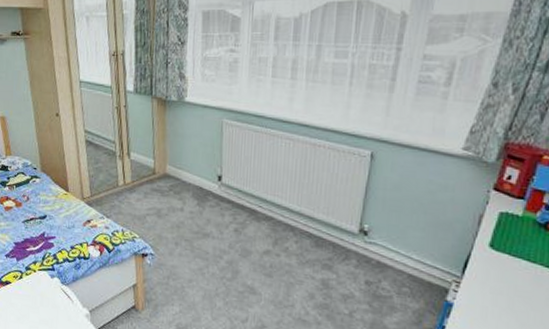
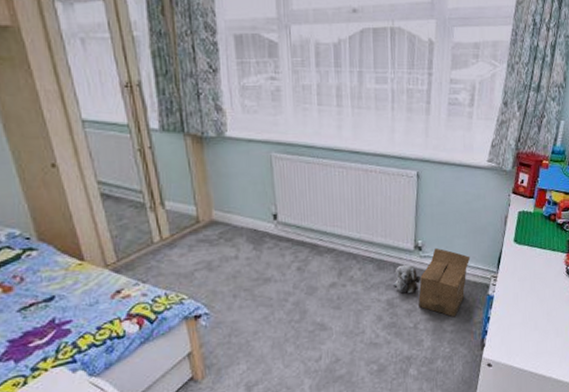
plush toy: none [331,246,362,279] -> present [394,264,420,294]
cardboard box: none [357,235,427,316] -> present [418,247,471,317]

